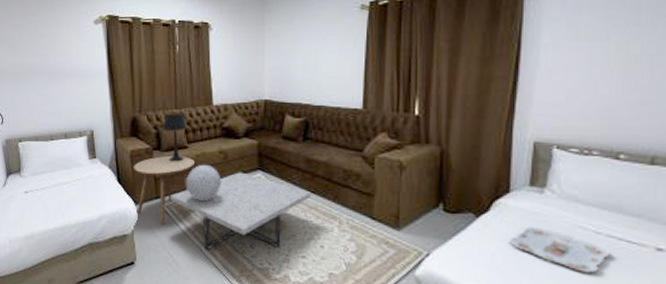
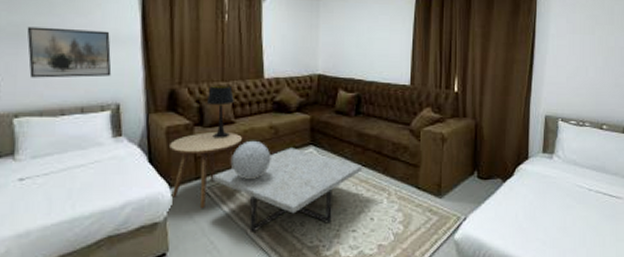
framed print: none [24,66,86,109] -> present [27,26,112,78]
serving tray: present [509,226,610,273] -> none [528,187,598,224]

